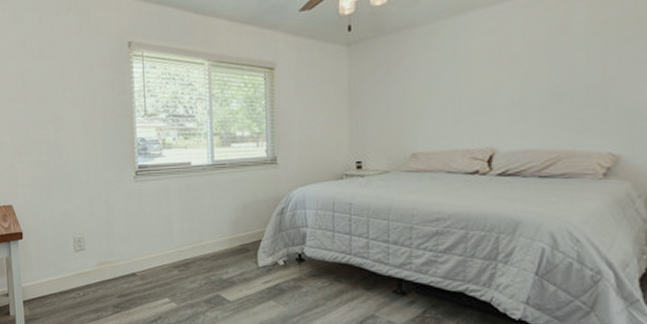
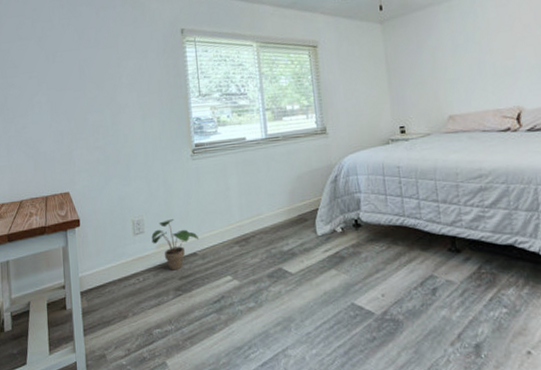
potted plant: none [92,239,139,288] -> present [151,219,200,271]

